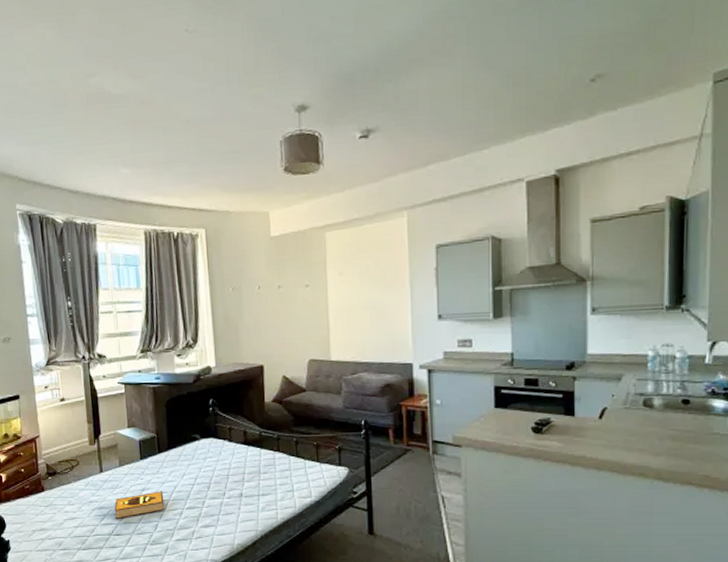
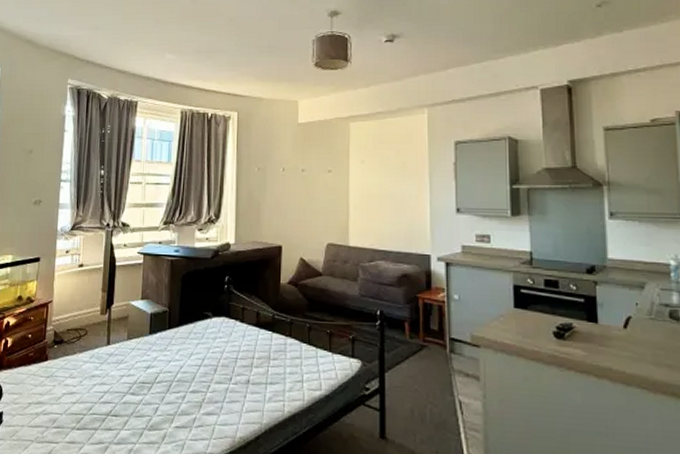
hardback book: present [114,491,165,519] -> none [115,370,168,398]

